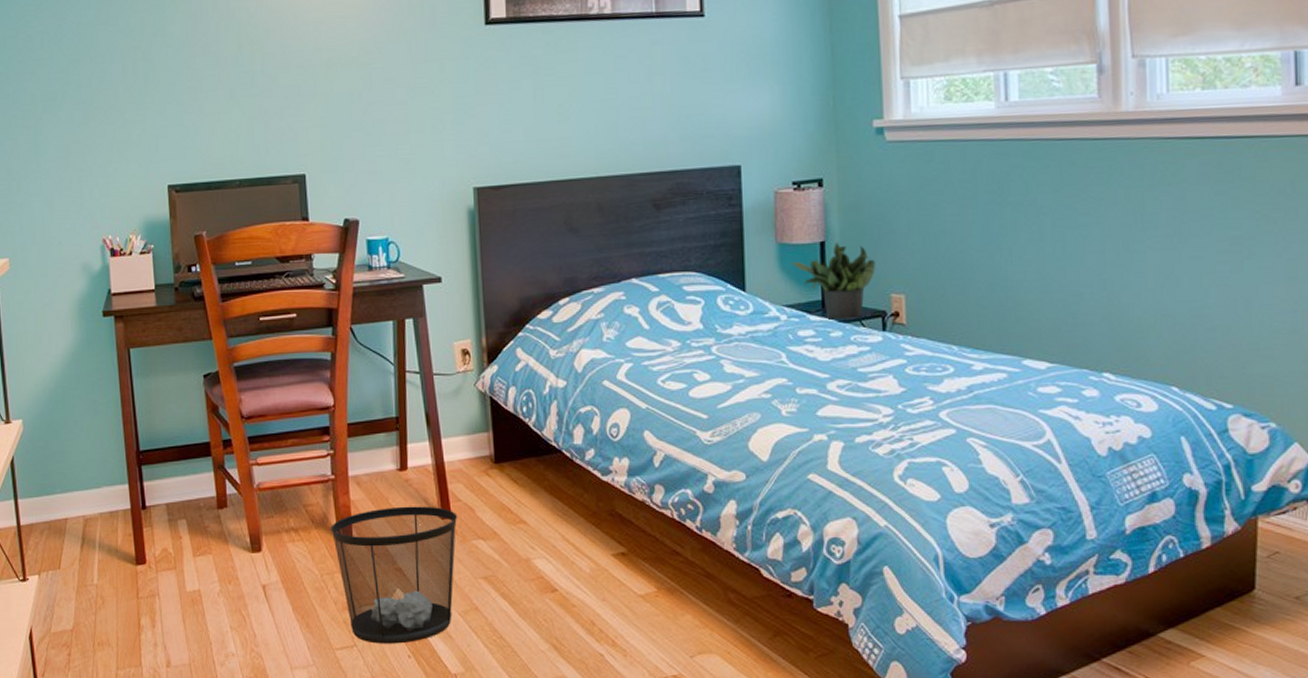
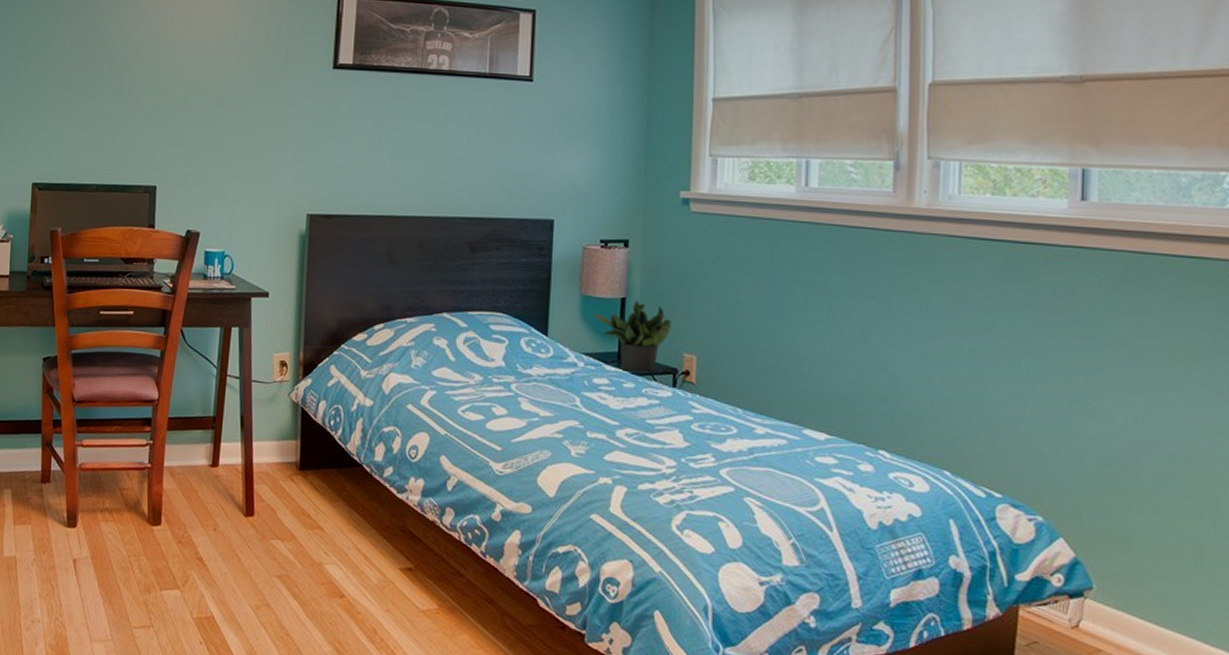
waste bin: present [330,506,458,644] -> none [142,500,260,630]

